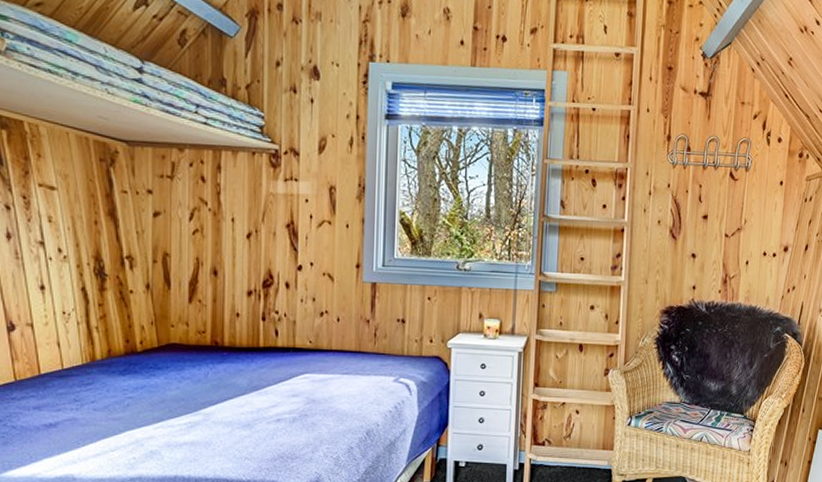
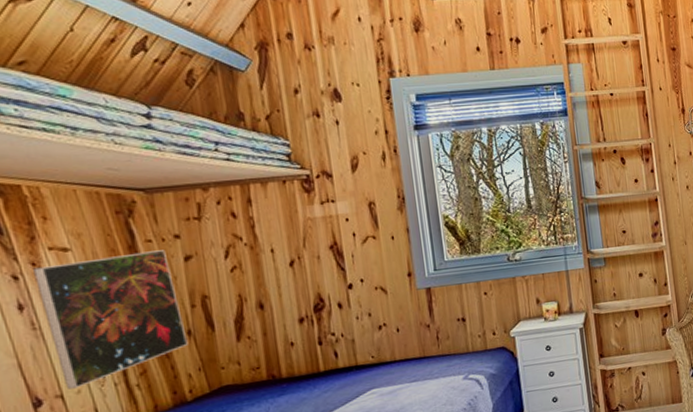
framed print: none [24,201,145,320] -> present [33,250,188,390]

